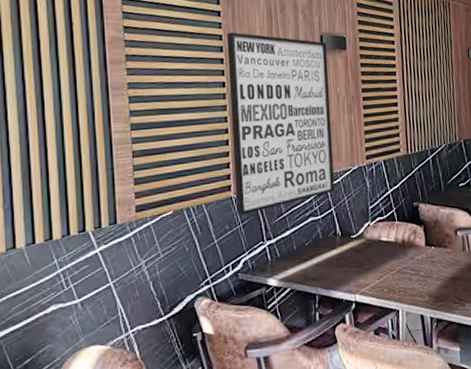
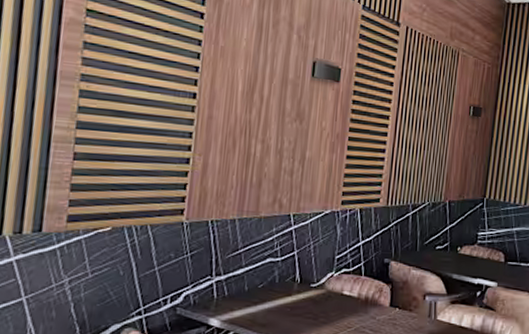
wall art: present [226,32,335,215] -> none [186,39,318,244]

